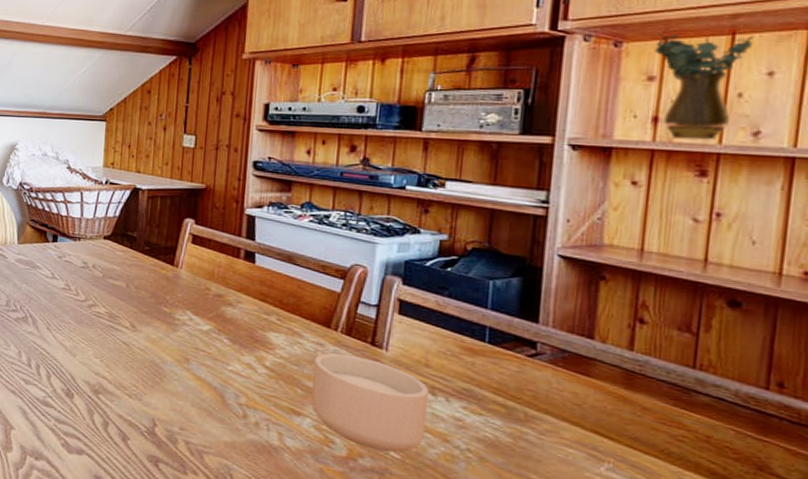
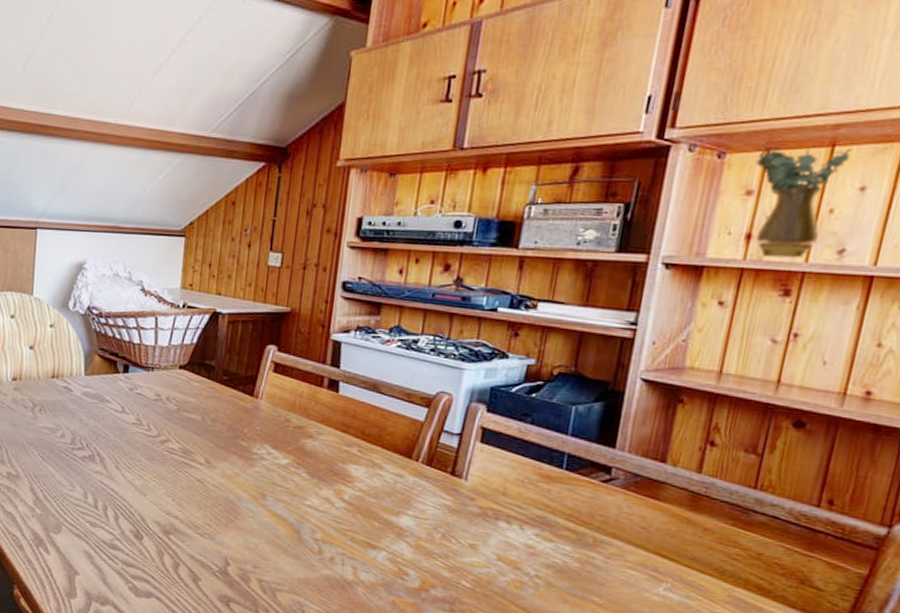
cup: present [311,353,429,453] -> none [387,484,504,582]

